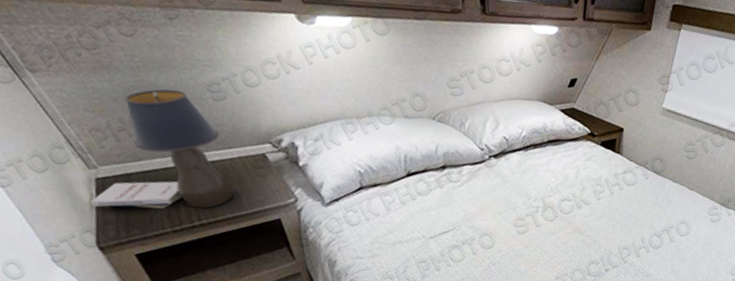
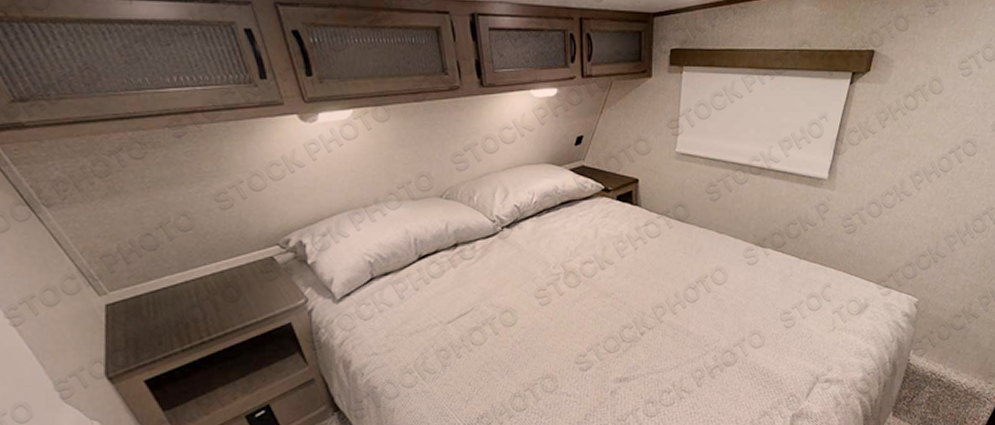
books: present [90,181,182,209] -> none [100,298,191,335]
table lamp: present [124,89,233,209] -> none [134,204,242,323]

